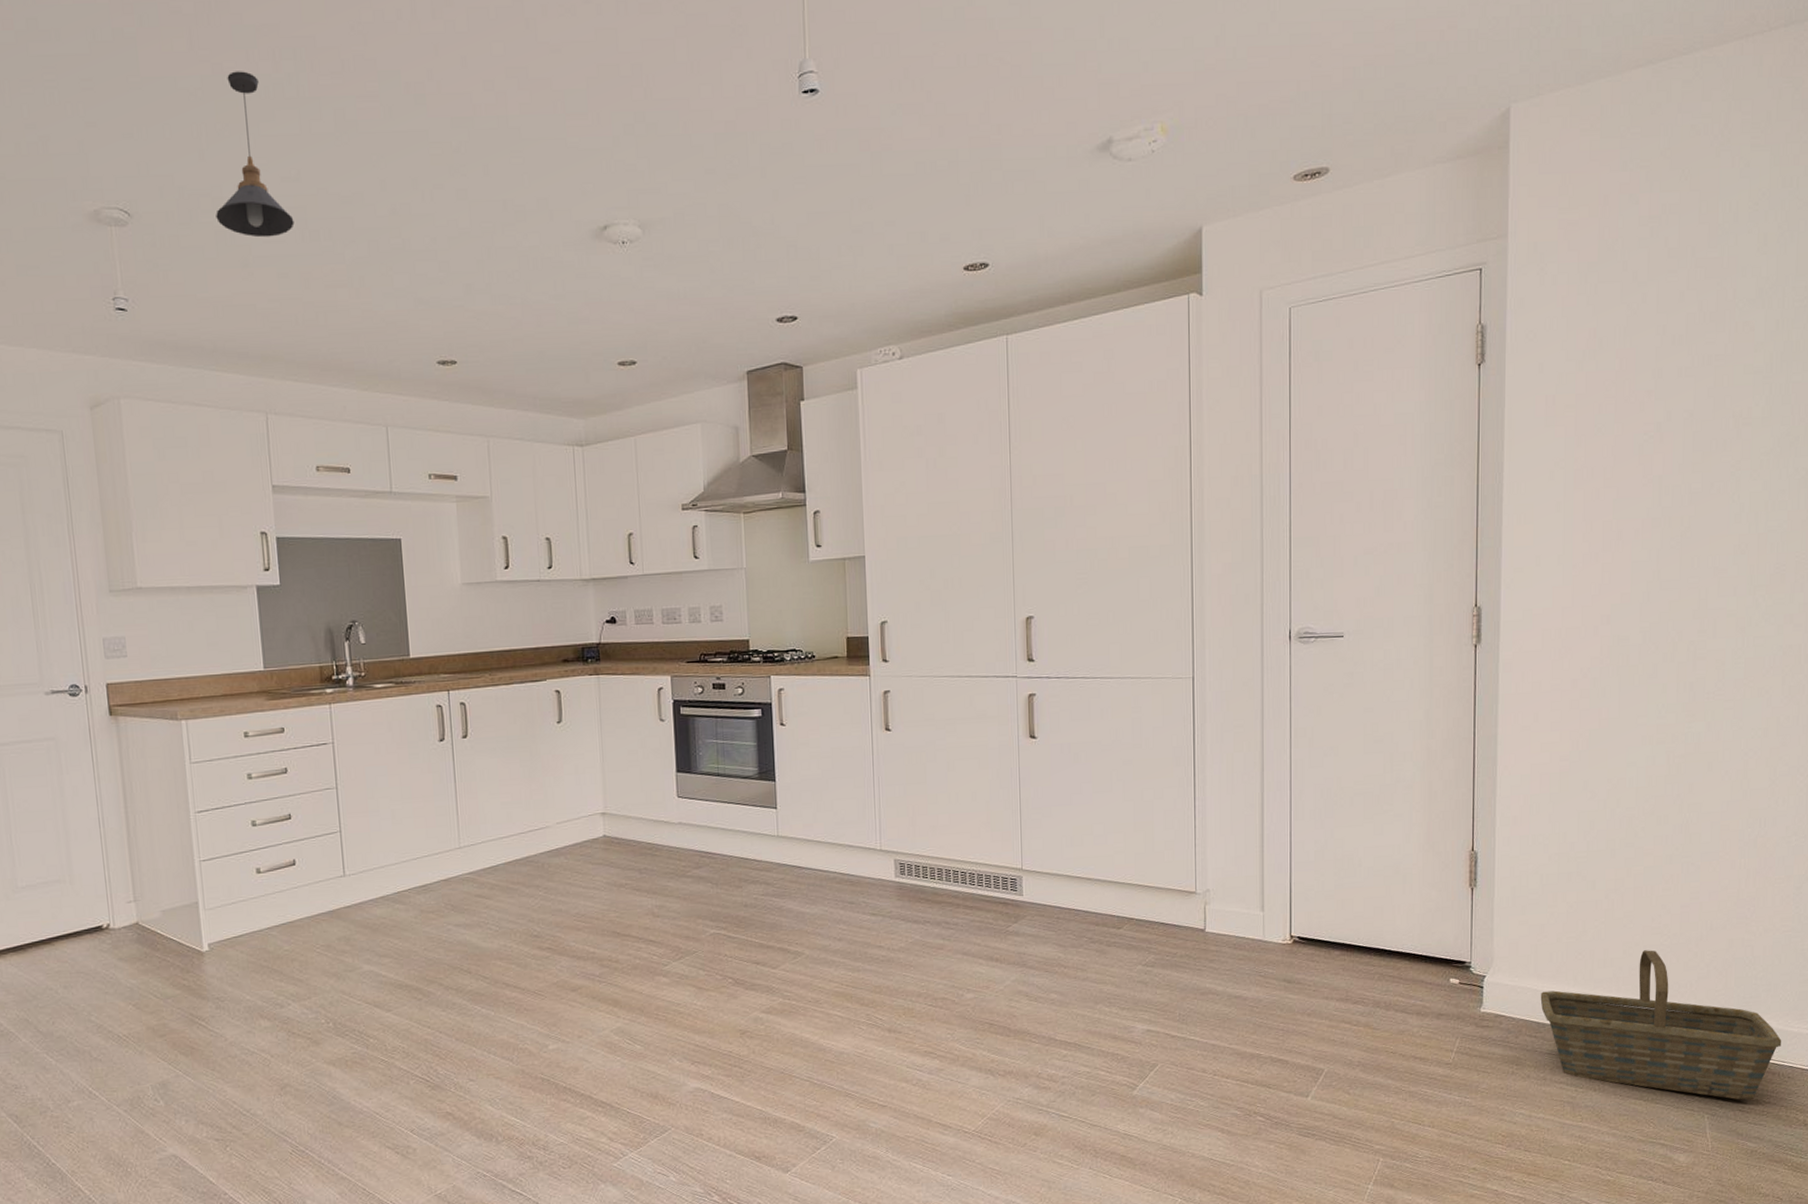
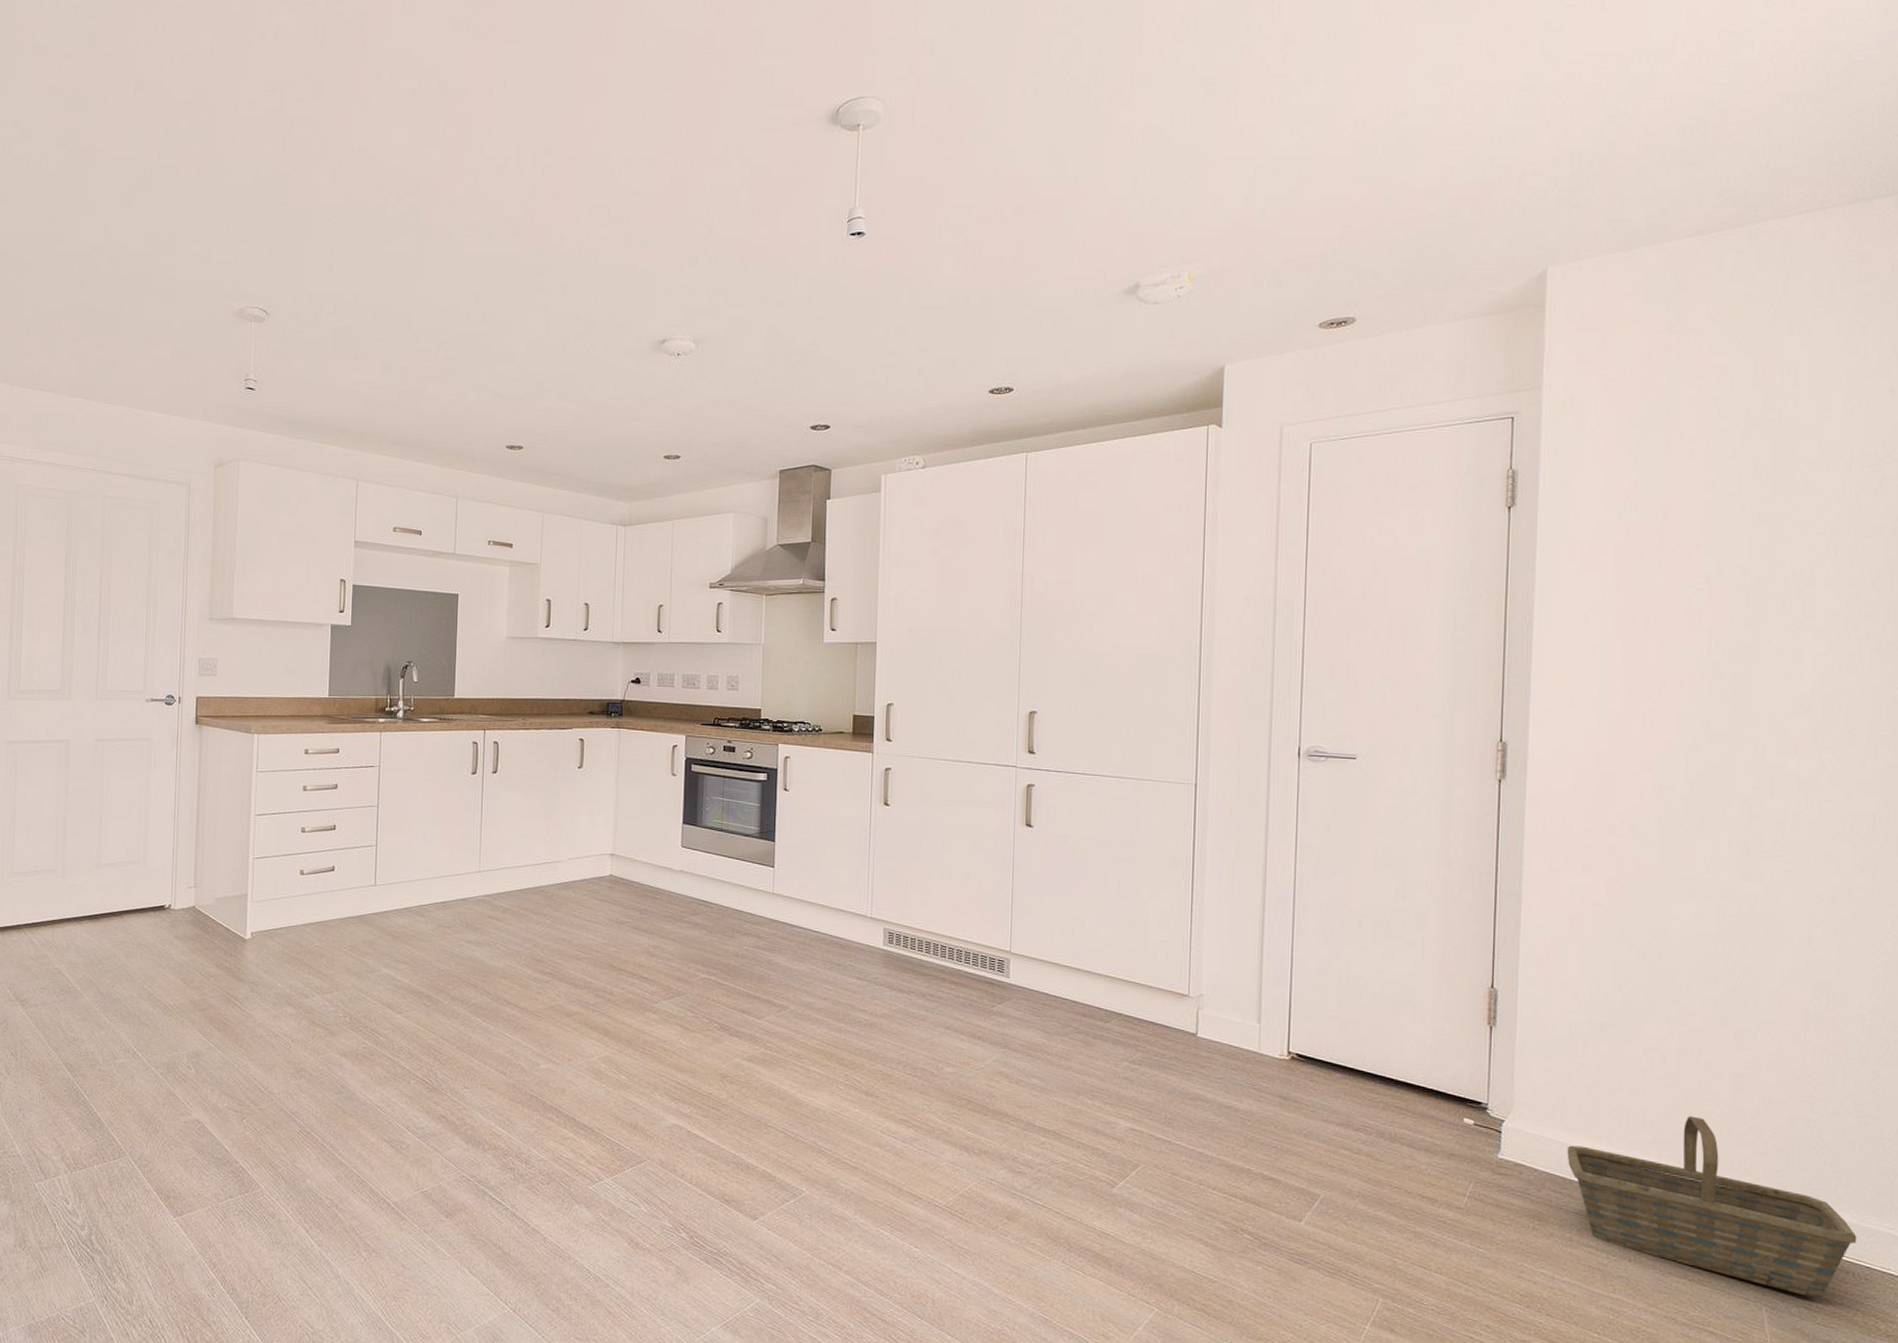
pendant light: present [216,71,295,238] -> none [336,203,400,336]

